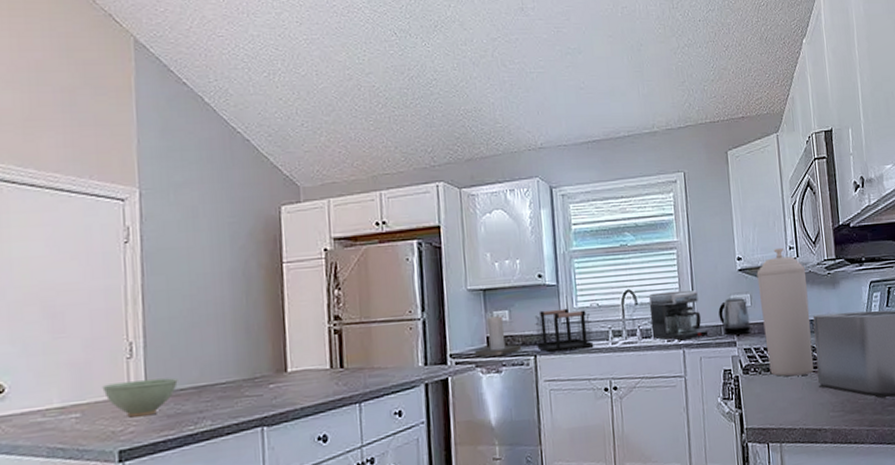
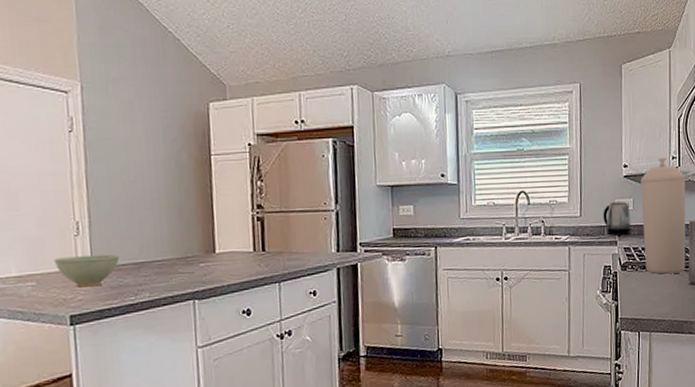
paper towel roll: present [475,316,522,357] -> none [382,210,424,246]
dish rack: present [534,308,594,354] -> none [436,205,489,245]
coffee maker: present [648,290,709,341] -> none [540,193,593,239]

